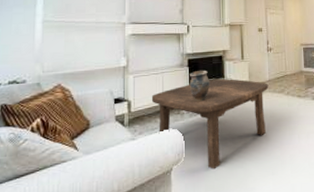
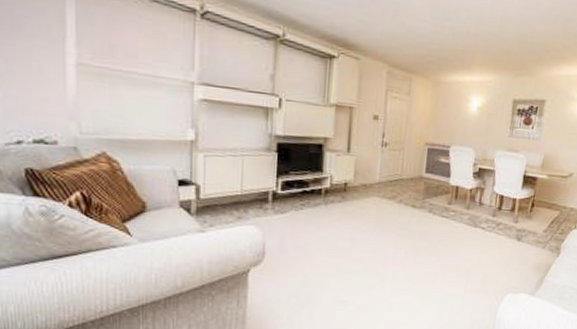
coffee table: present [151,78,269,170] -> none [226,171,378,277]
ceramic pot: present [189,70,210,101] -> none [276,158,304,197]

